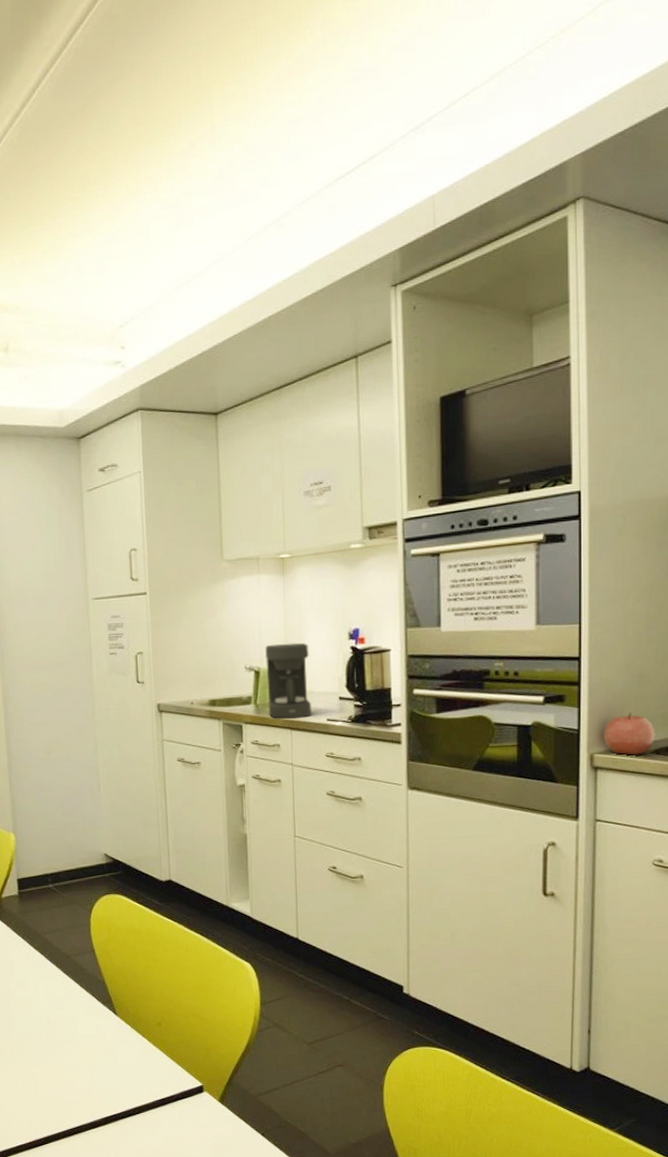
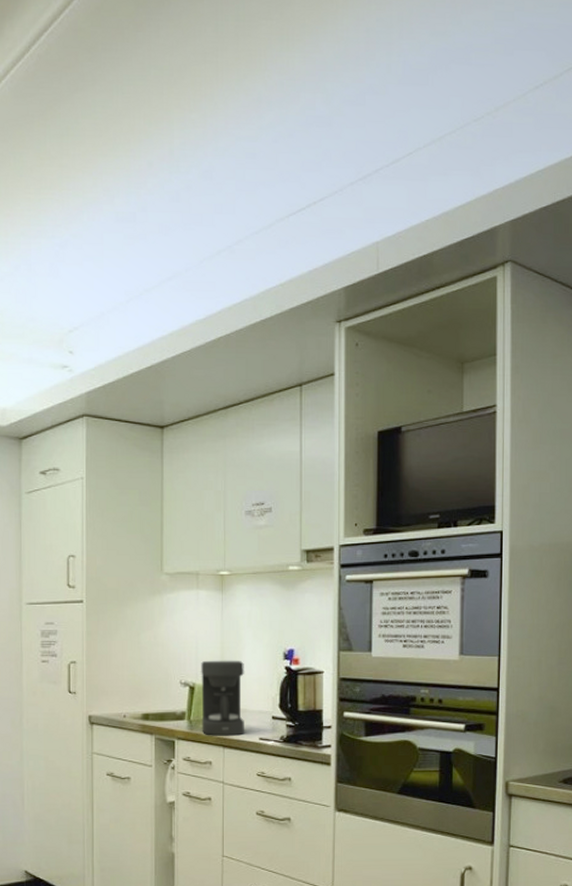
fruit: present [603,711,655,756] -> none [517,741,564,784]

